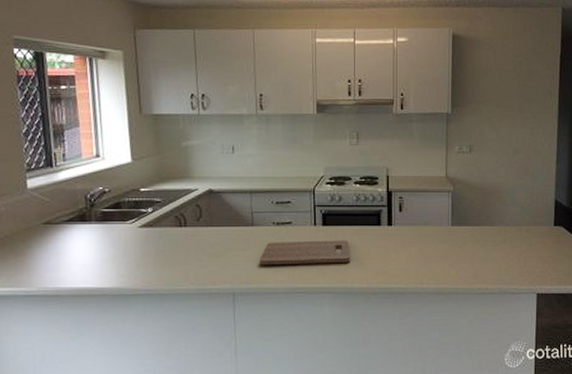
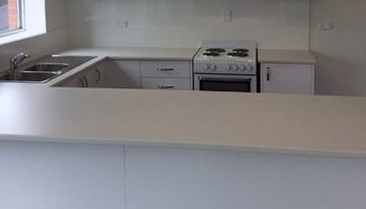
cutting board: present [259,240,350,265] -> none [146,103,223,124]

